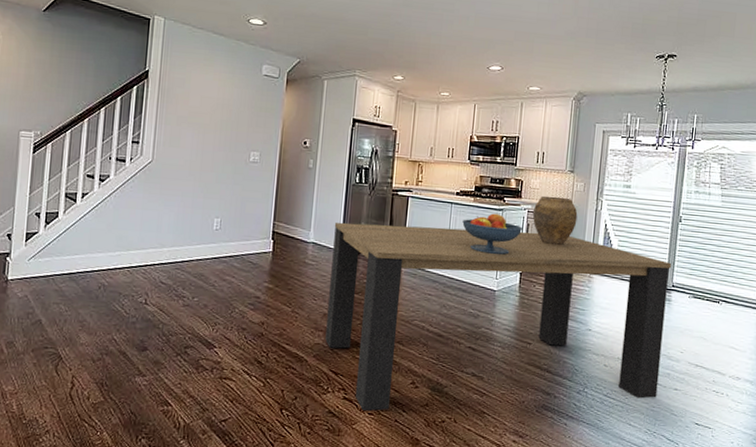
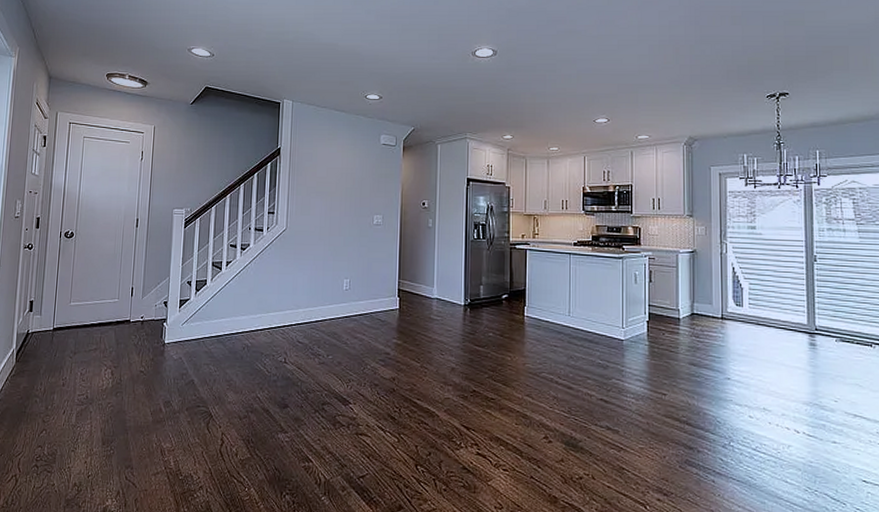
dining table: present [325,222,672,412] -> none [455,277,813,468]
fruit bowl: present [462,213,522,255] -> none [582,262,644,303]
vase: present [532,195,578,246] -> none [654,241,702,292]

